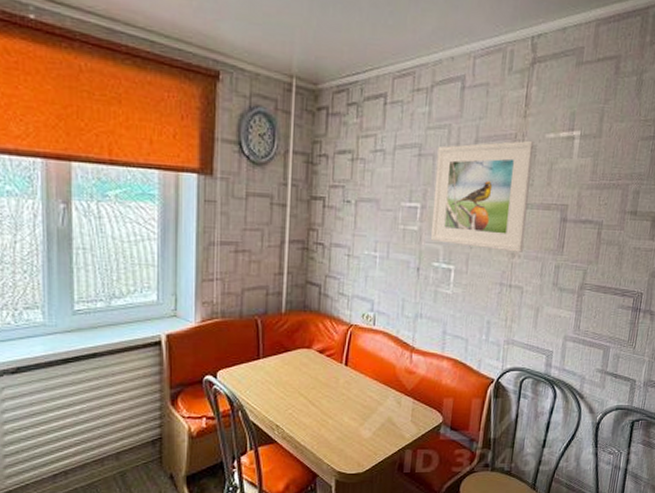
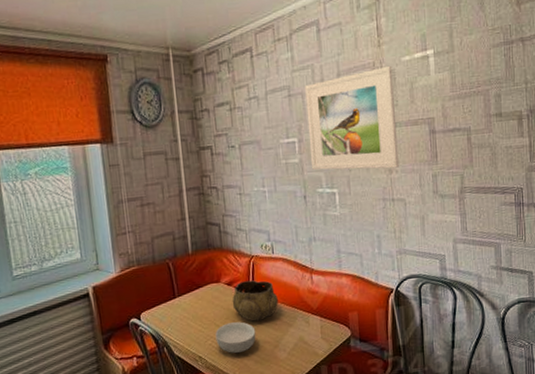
cereal bowl: none [297,393,342,426] -> present [215,322,256,353]
decorative bowl: none [321,351,372,395] -> present [232,280,278,321]

